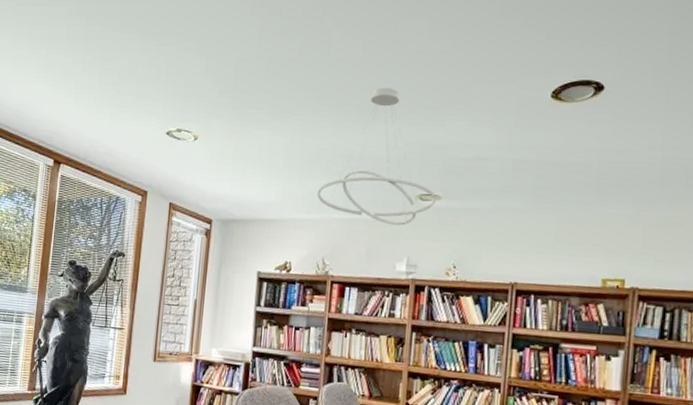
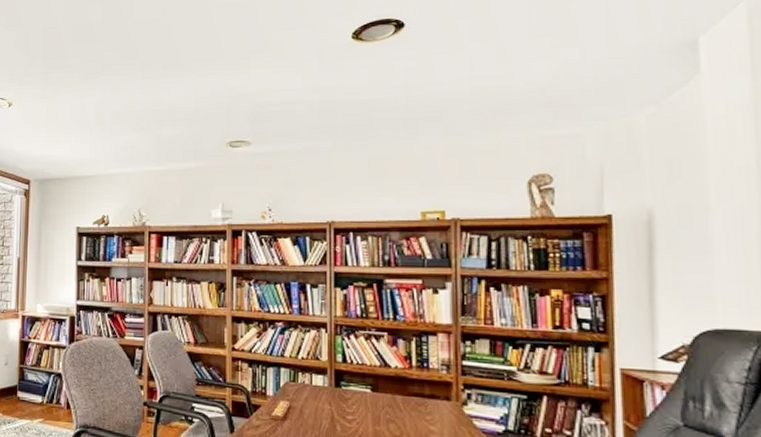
ceiling light fixture: present [317,88,437,226] -> none [129,43,247,173]

